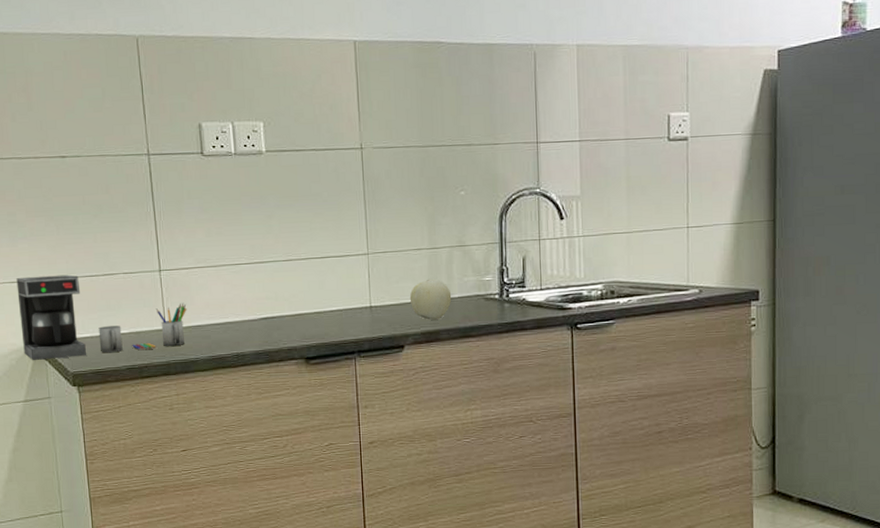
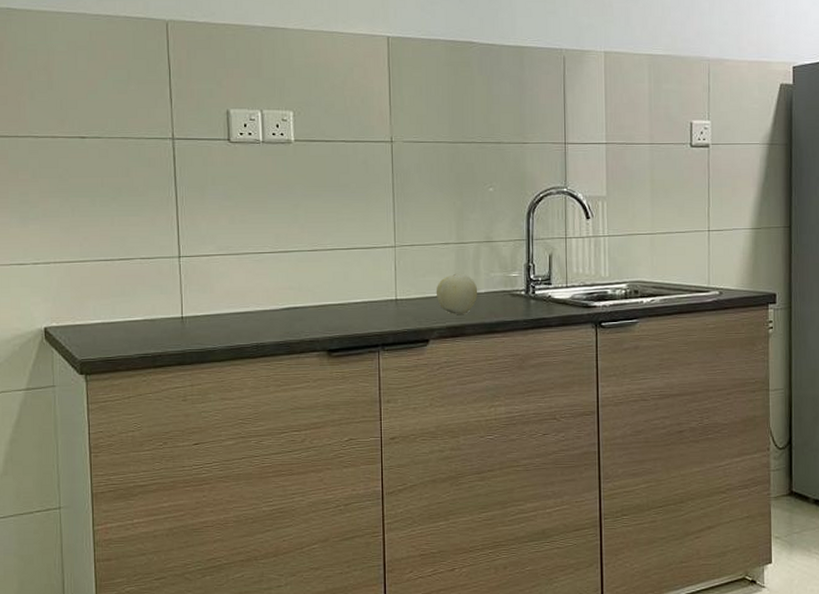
coffee maker: present [16,274,187,361] -> none [25,258,206,347]

